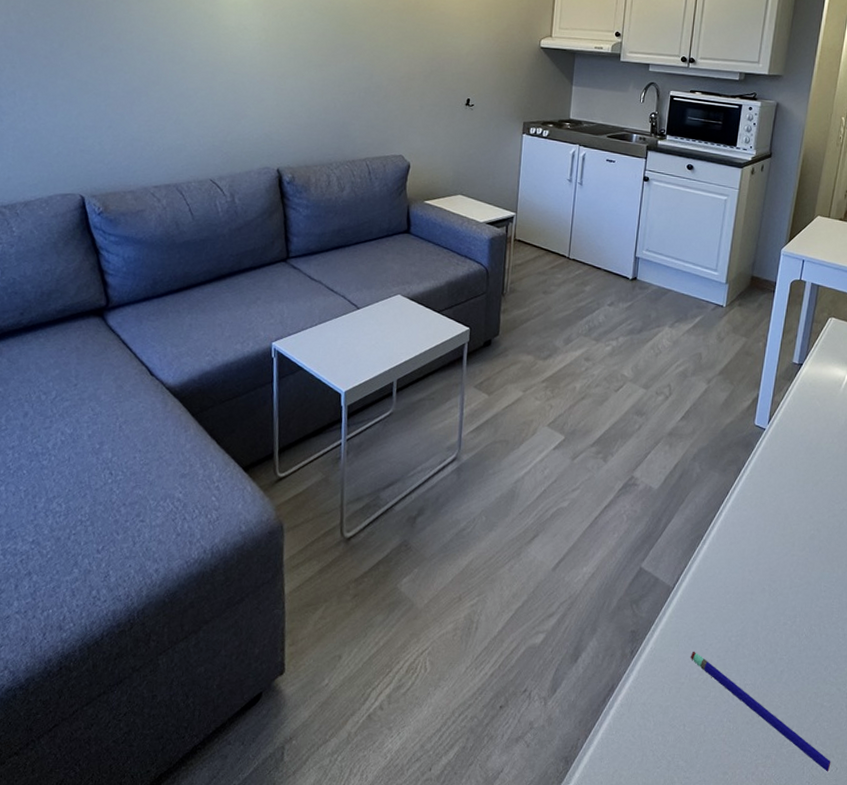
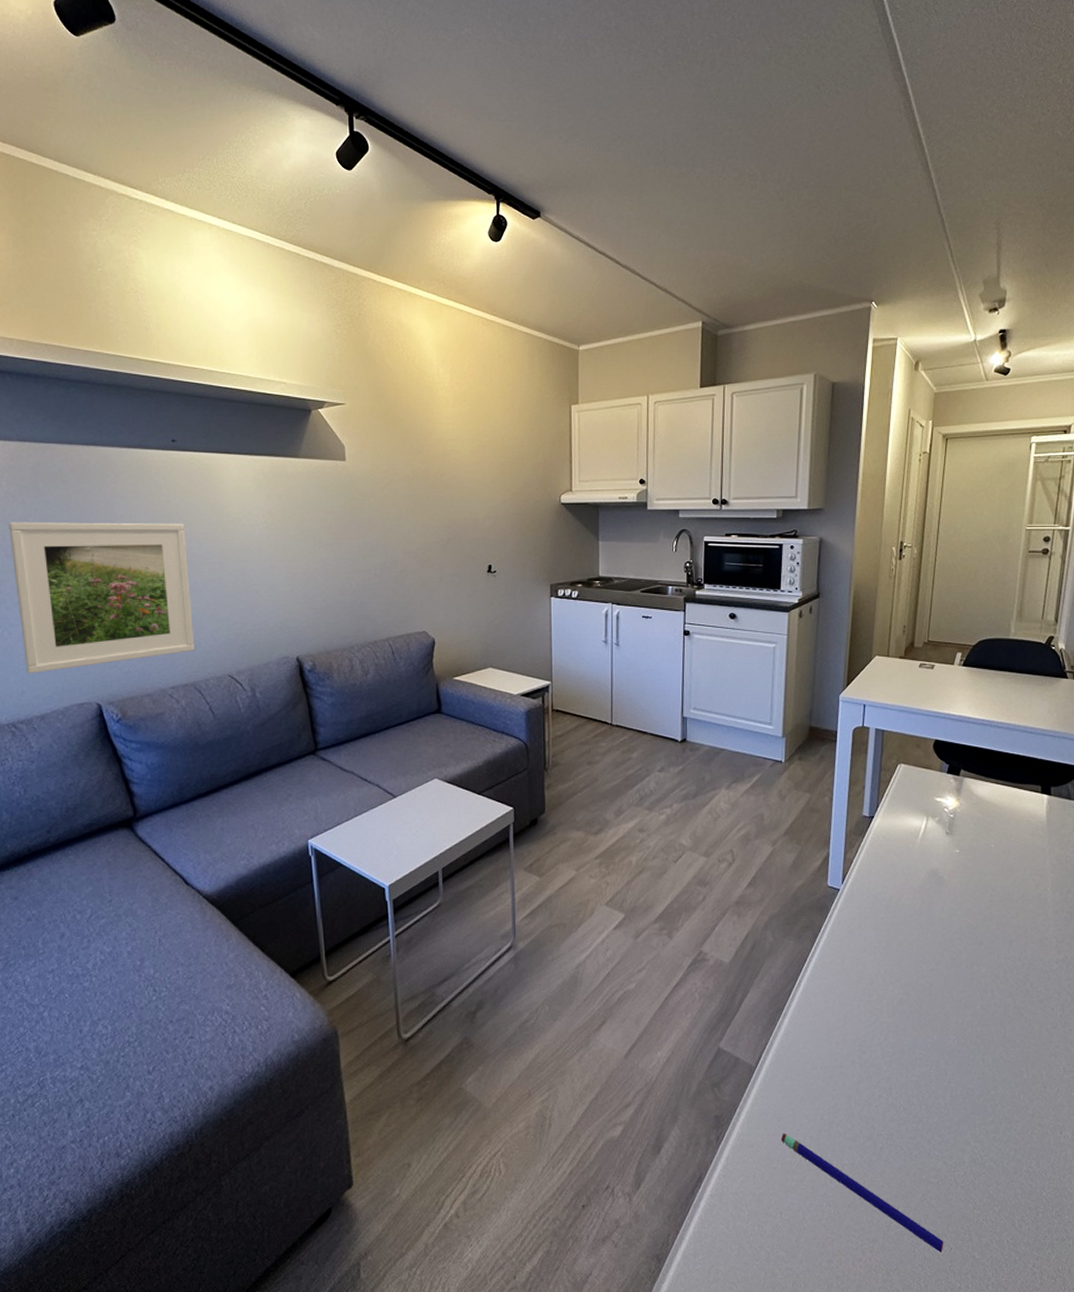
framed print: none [10,14,182,162] -> present [9,522,194,674]

